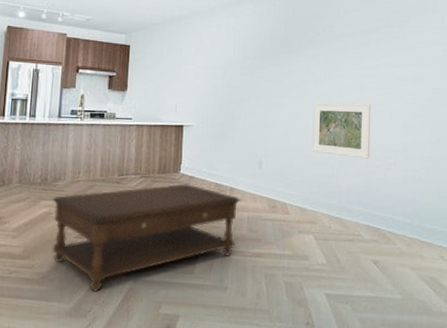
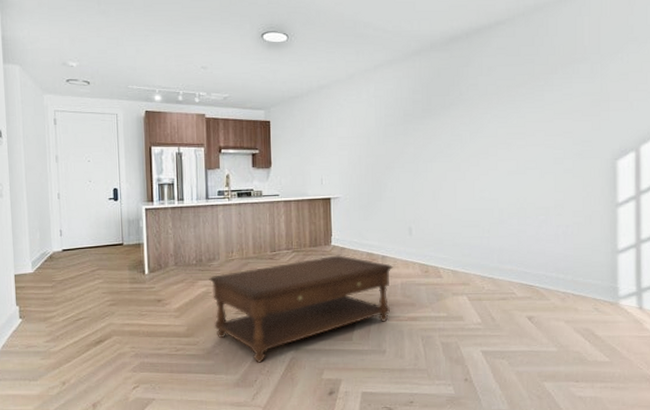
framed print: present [312,102,372,159] -> none [460,162,521,218]

